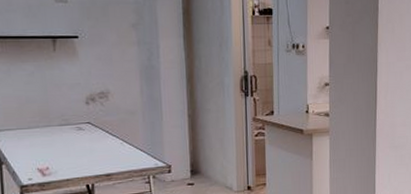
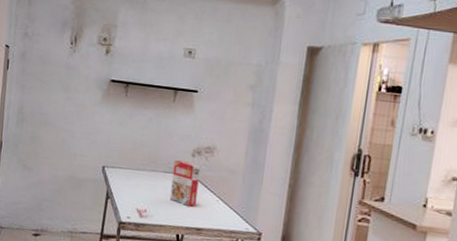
cereal box: none [68,110,101,156] -> present [170,160,201,208]

